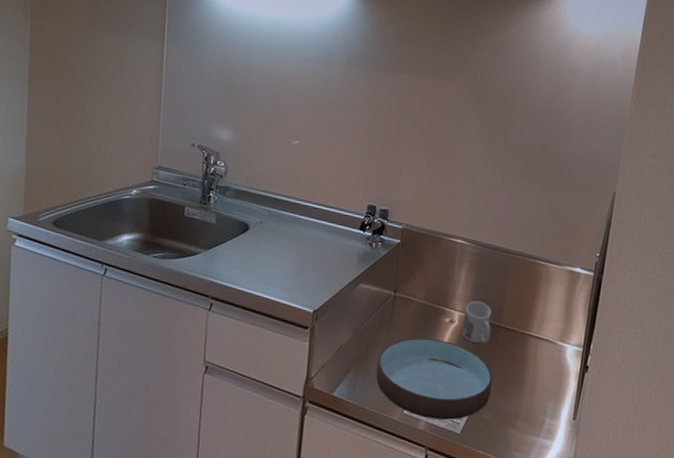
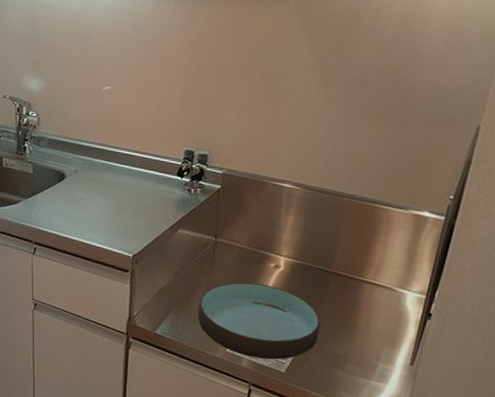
mug: present [461,301,491,343] -> none [287,246,321,289]

